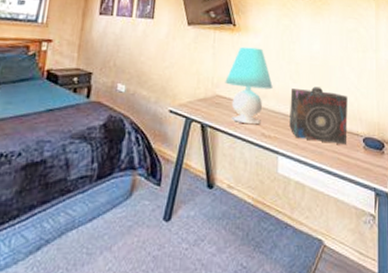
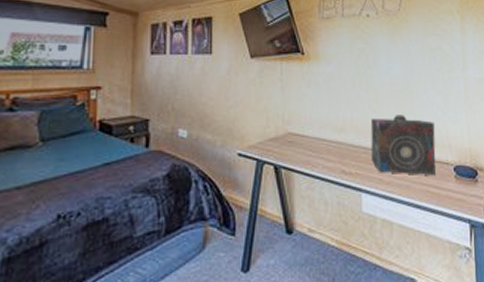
table lamp: present [225,46,273,125] -> none [297,77,351,162]

